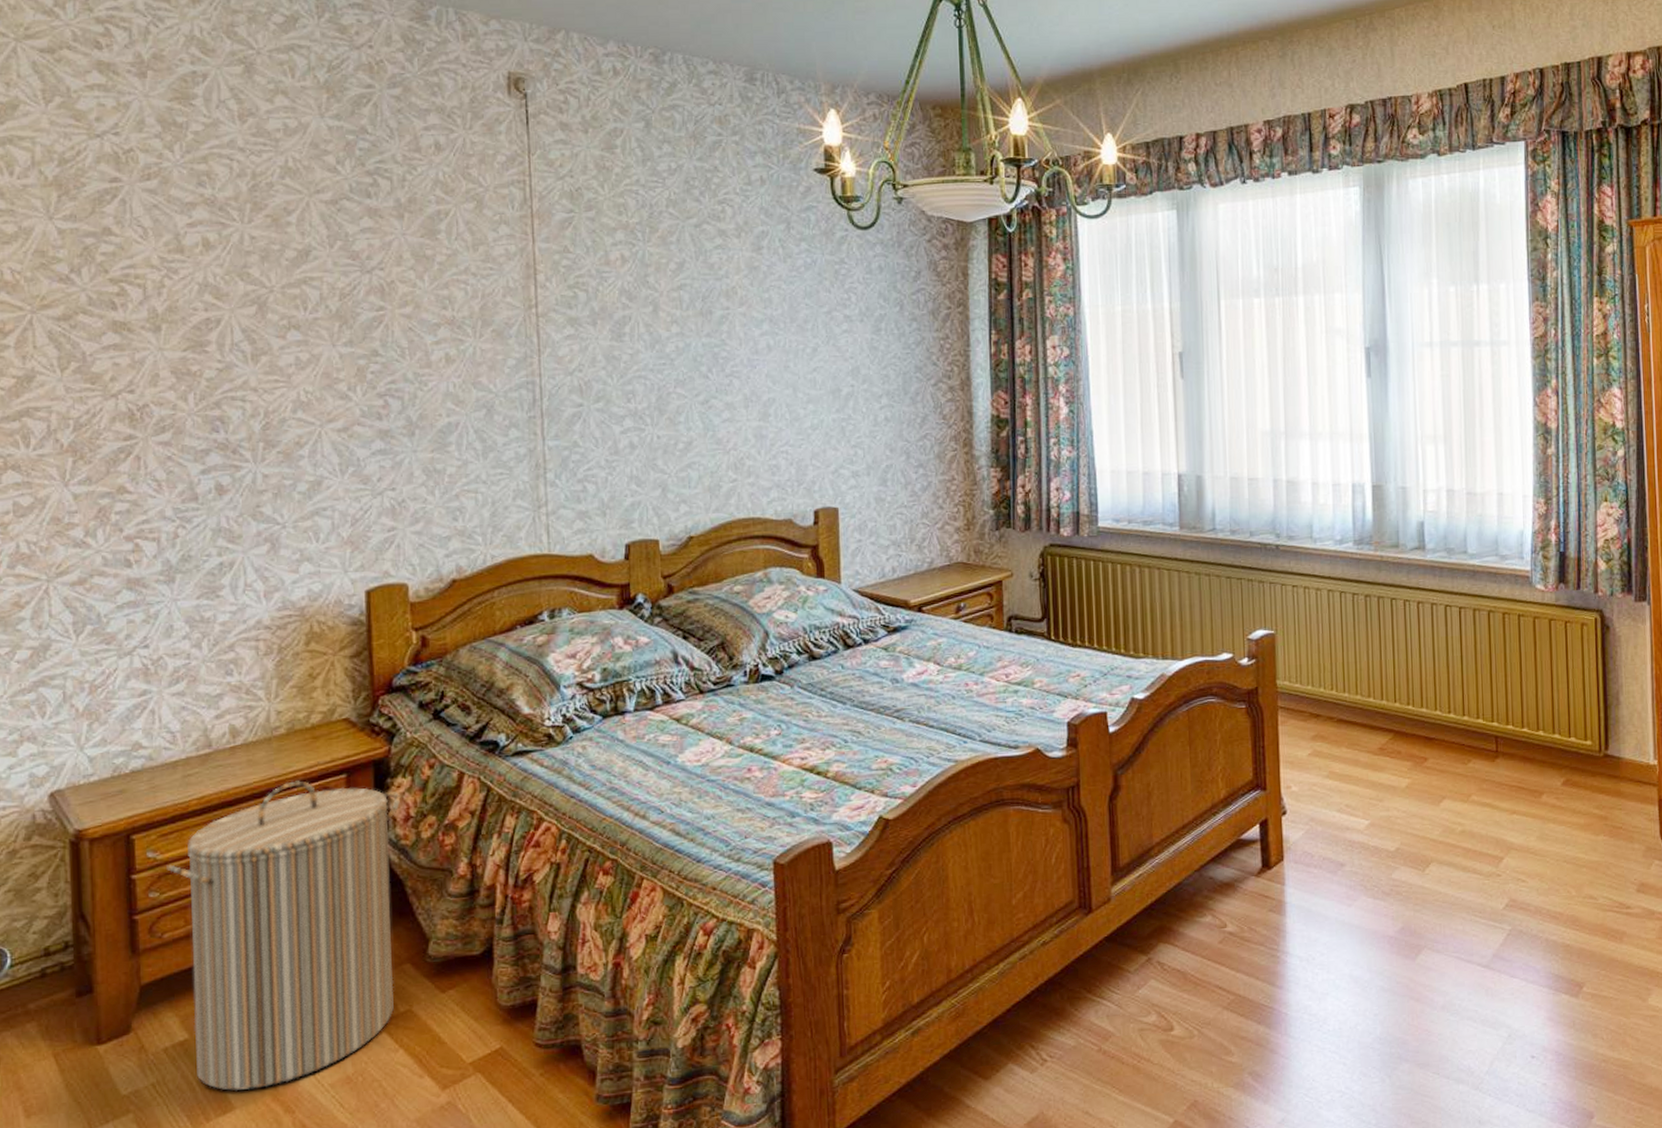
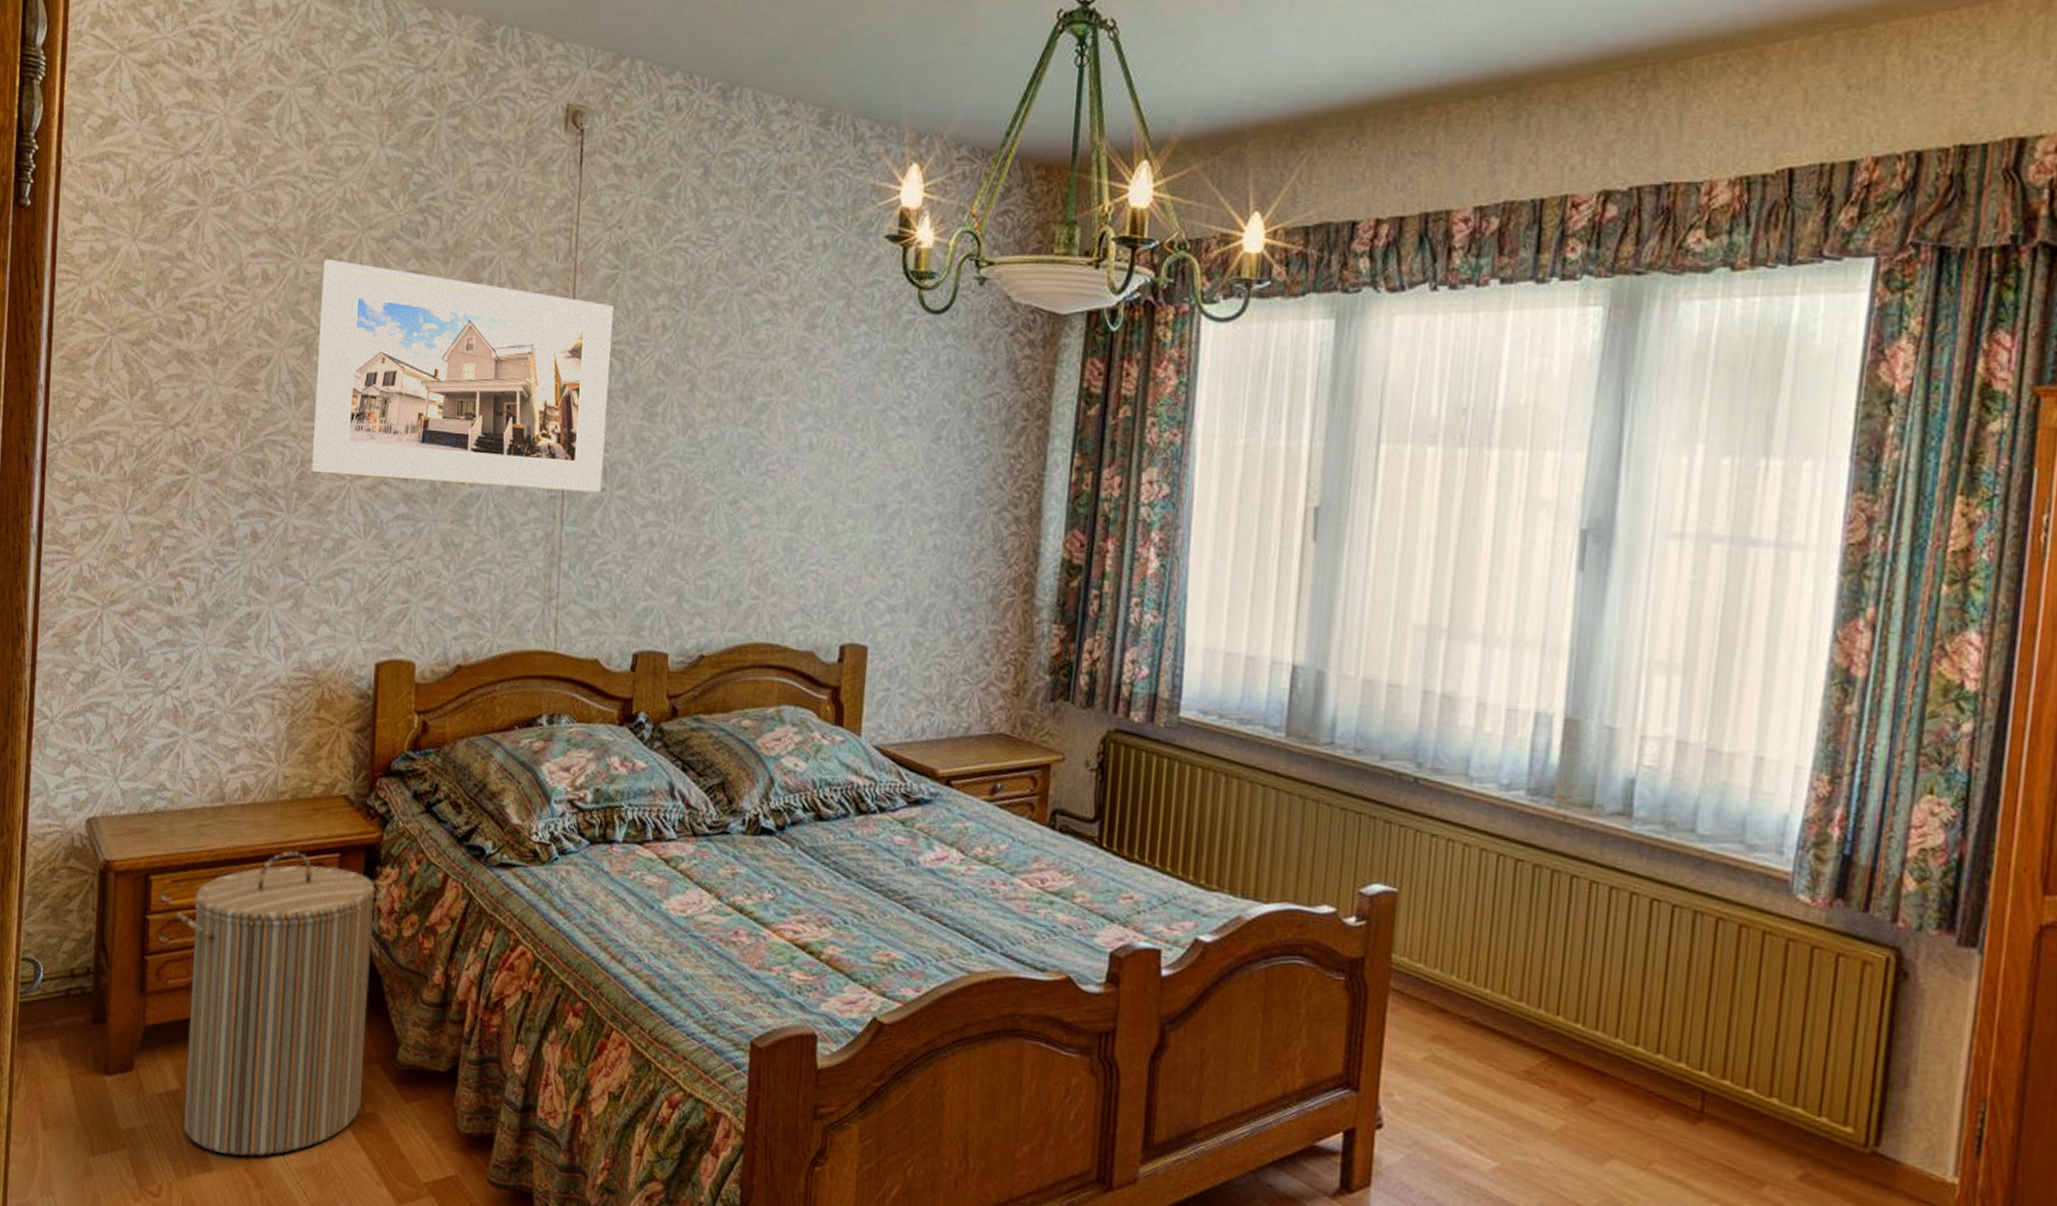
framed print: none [269,223,579,422] -> present [311,259,614,493]

